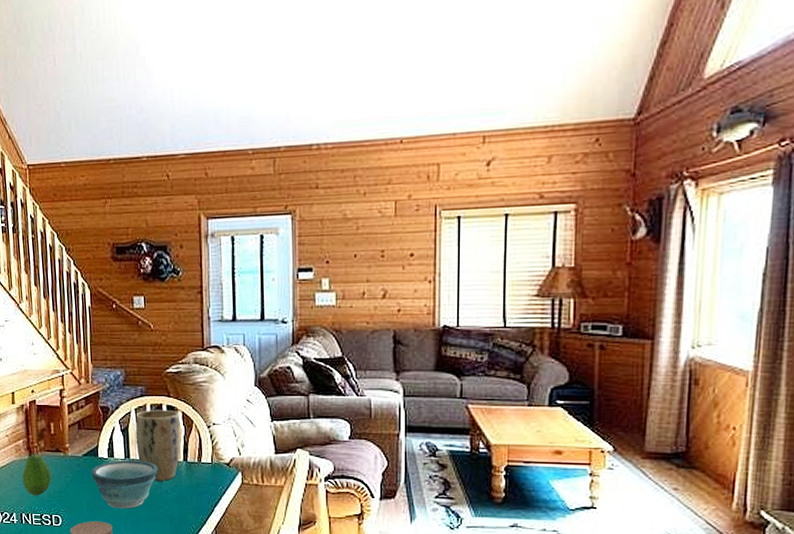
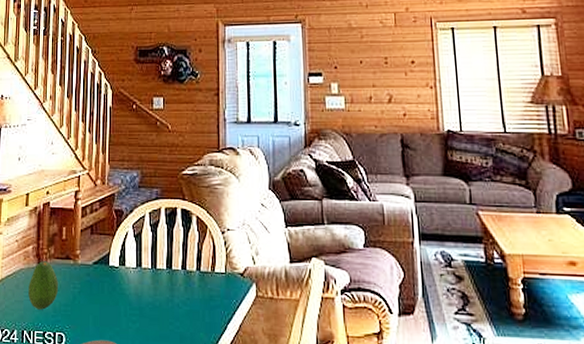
bowl: present [91,460,158,509] -> none [101,269,170,326]
plant pot: present [135,409,181,481] -> none [148,213,195,293]

